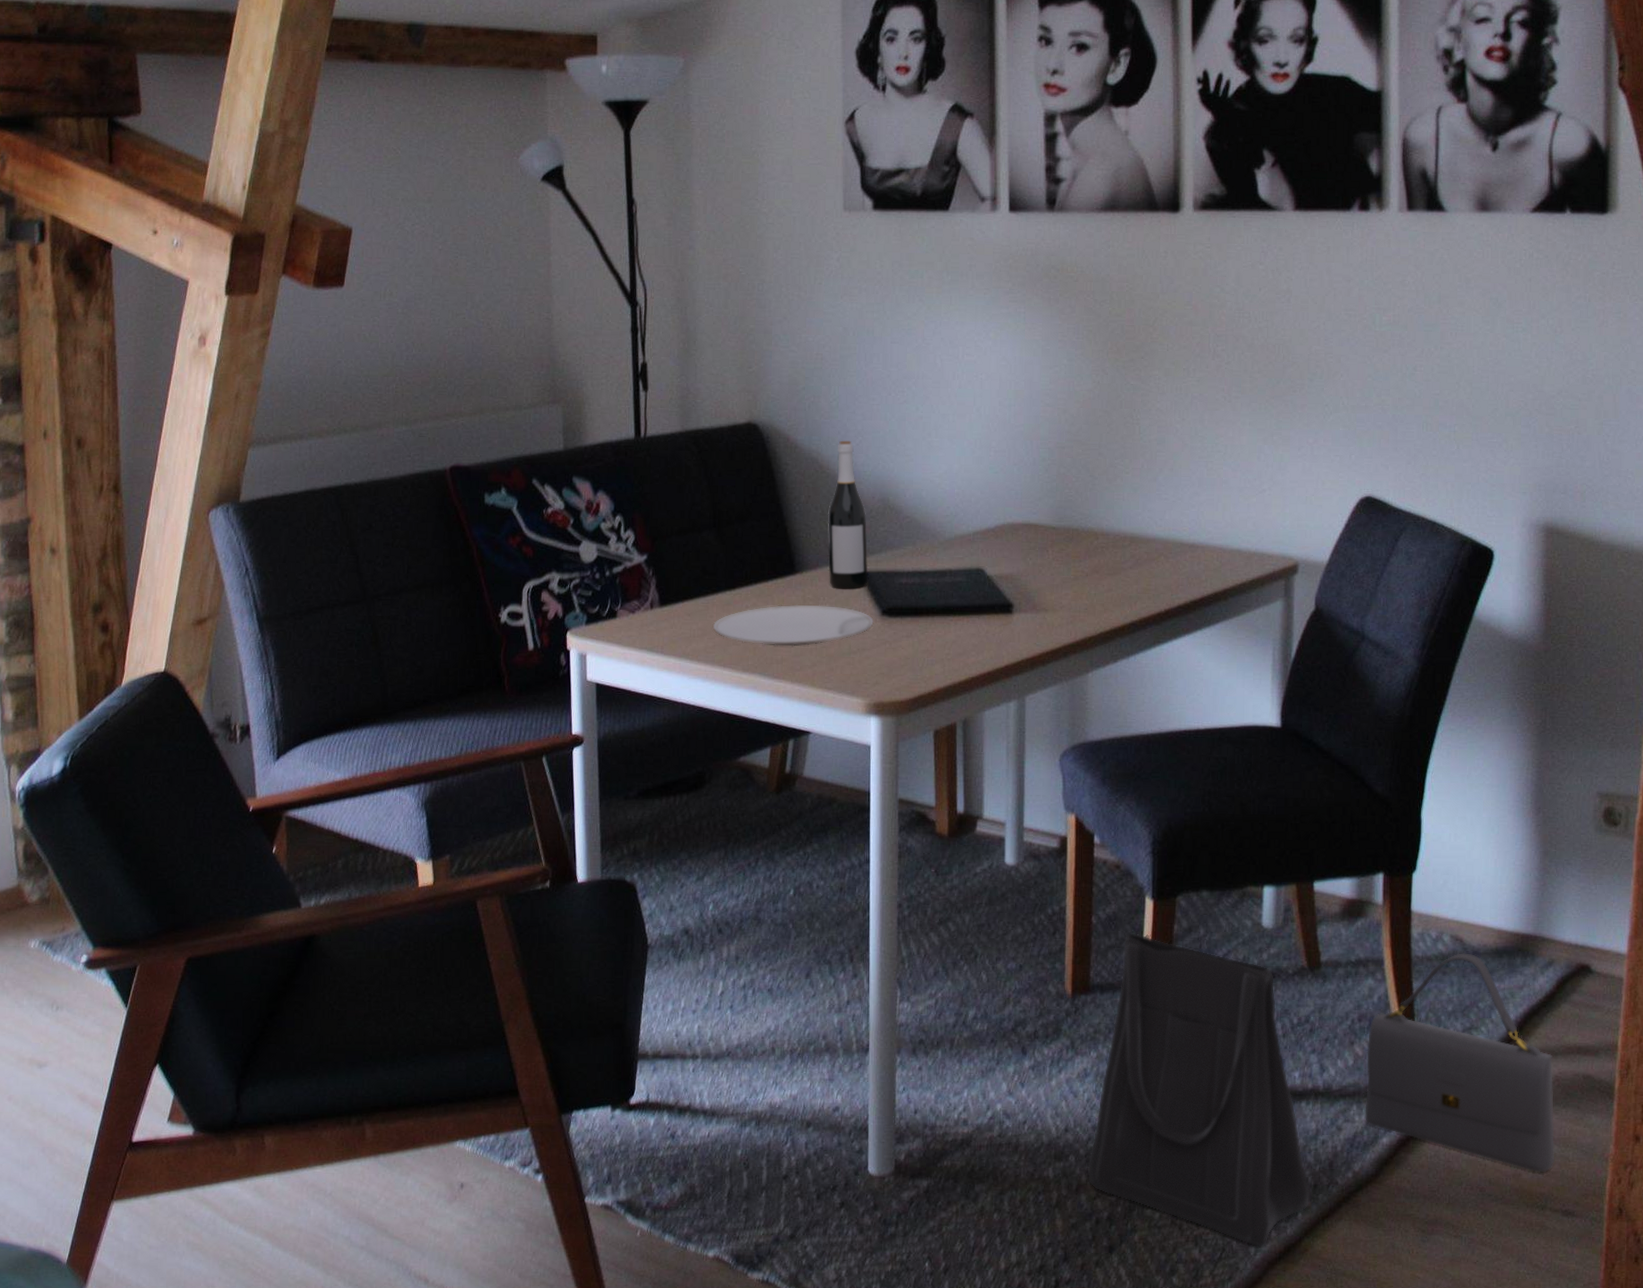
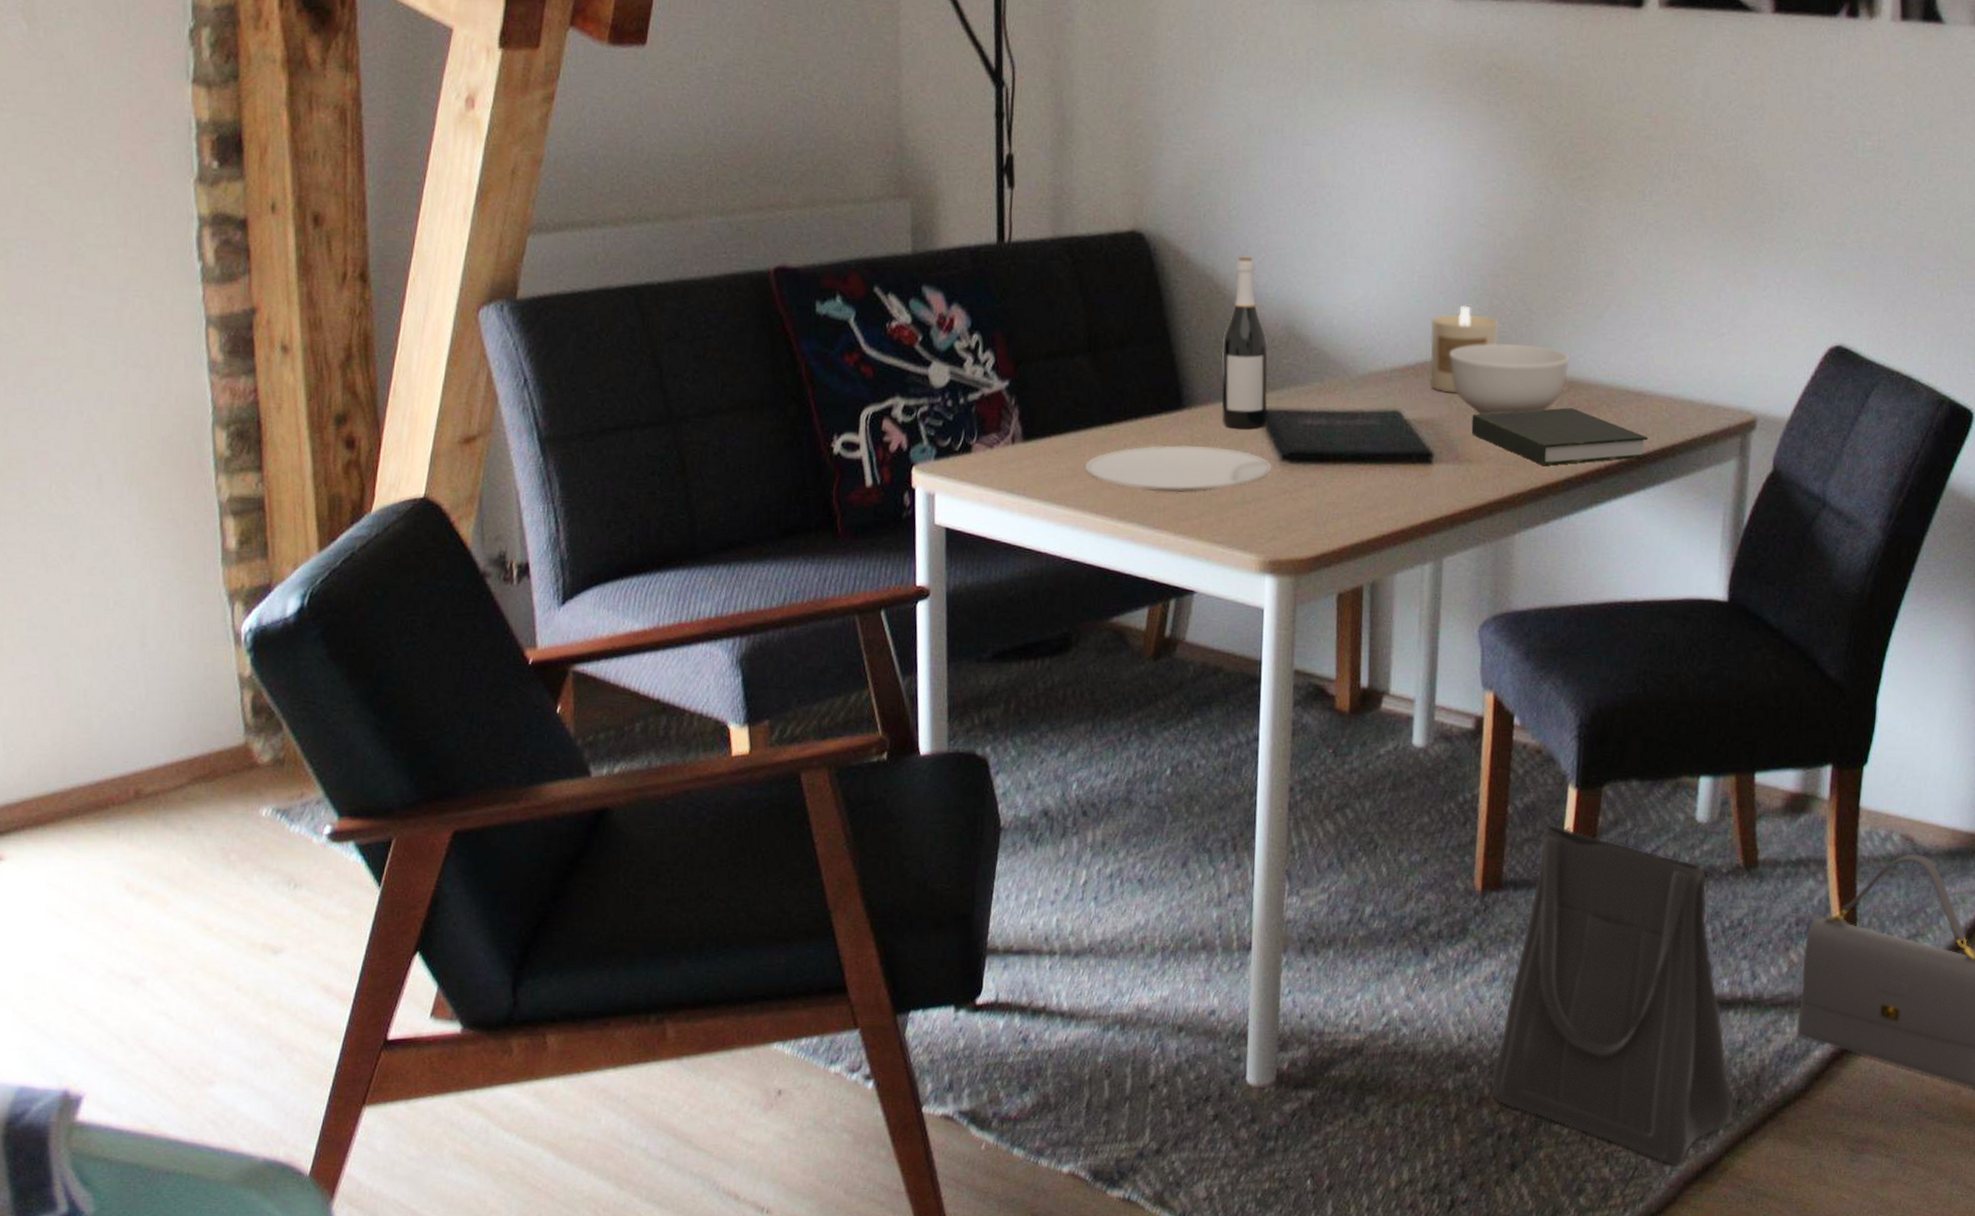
candle: none [1006,474,1065,551] -> present [1430,305,1498,393]
bowl: none [1024,505,1130,569] -> present [1449,343,1570,415]
book: none [1046,560,1203,612] -> present [1471,408,1649,466]

